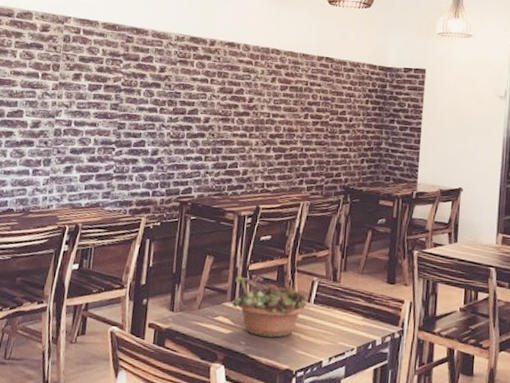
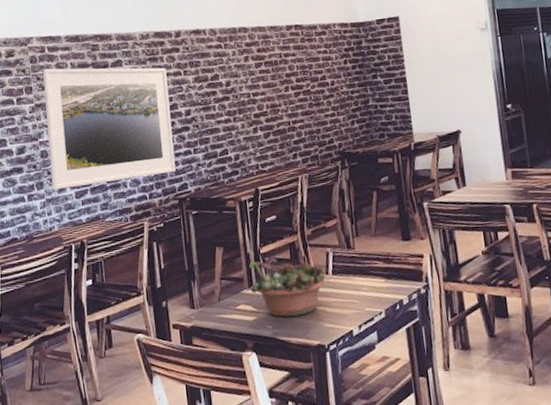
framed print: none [58,50,194,175] -> present [42,67,176,190]

